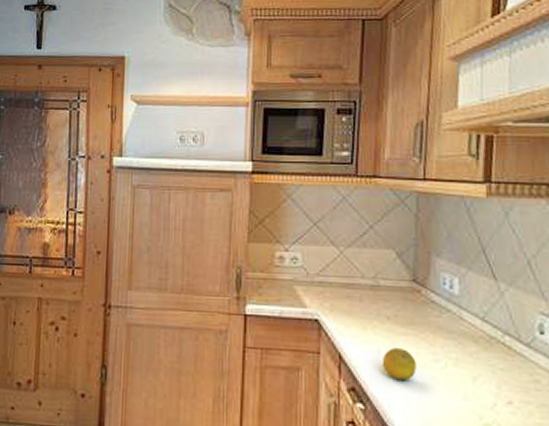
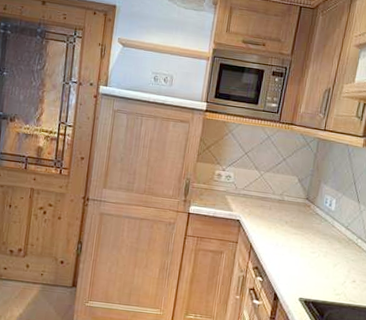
fruit: present [382,348,417,381] -> none [278,242,301,265]

